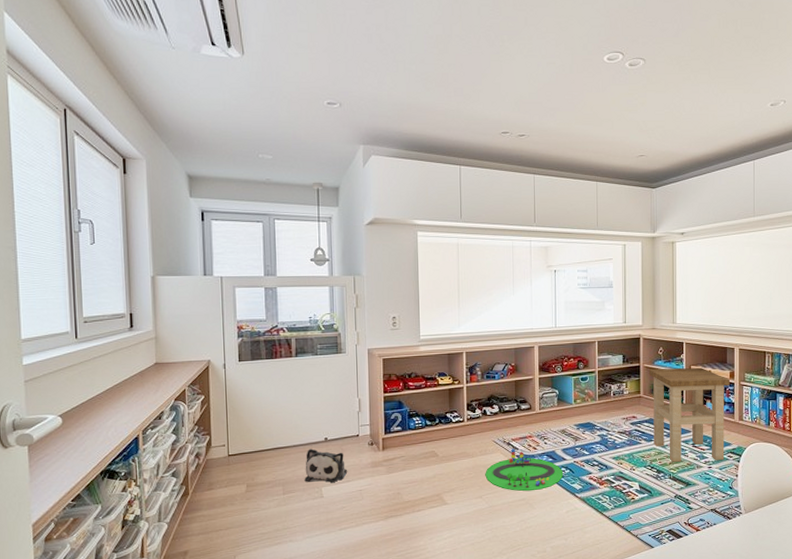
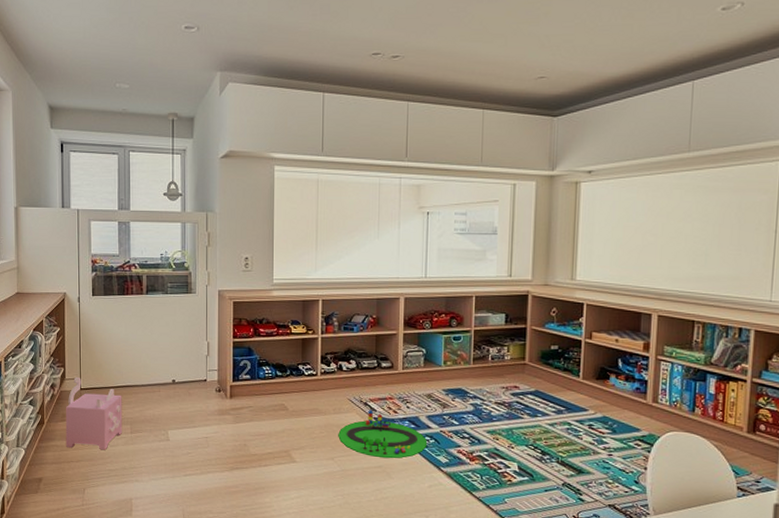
toy box: none [212,443,275,516] -> present [65,376,123,451]
plush toy: present [304,449,348,482] -> none [151,390,194,426]
stool: present [648,368,730,462] -> none [537,333,643,448]

